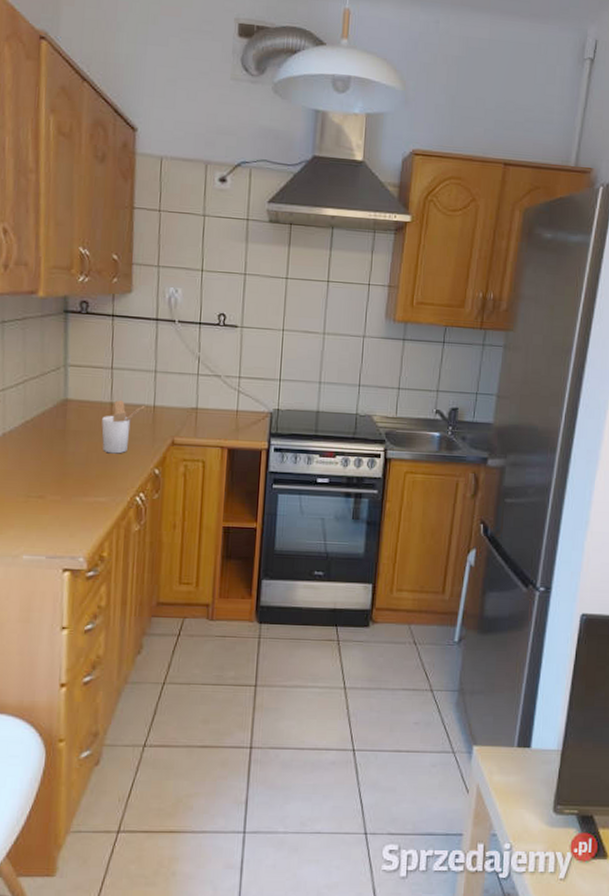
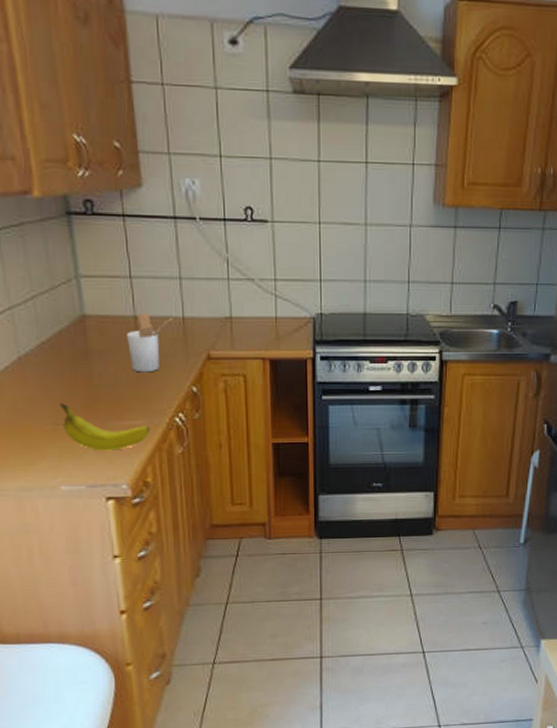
fruit: none [33,476,113,525] -> present [59,402,151,451]

